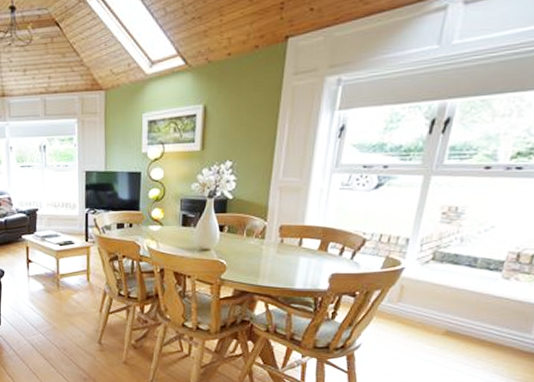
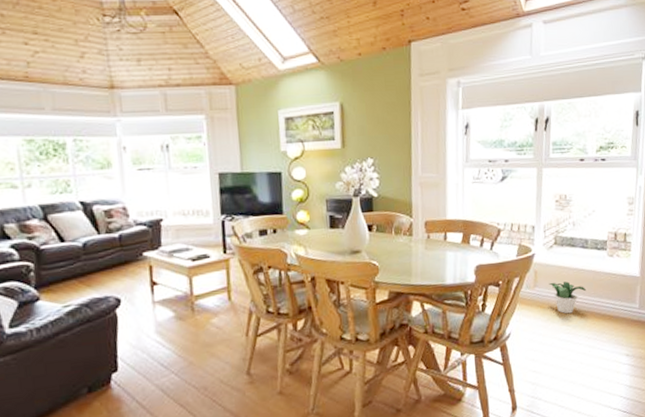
potted plant: none [417,299,465,334] -> present [549,281,587,314]

